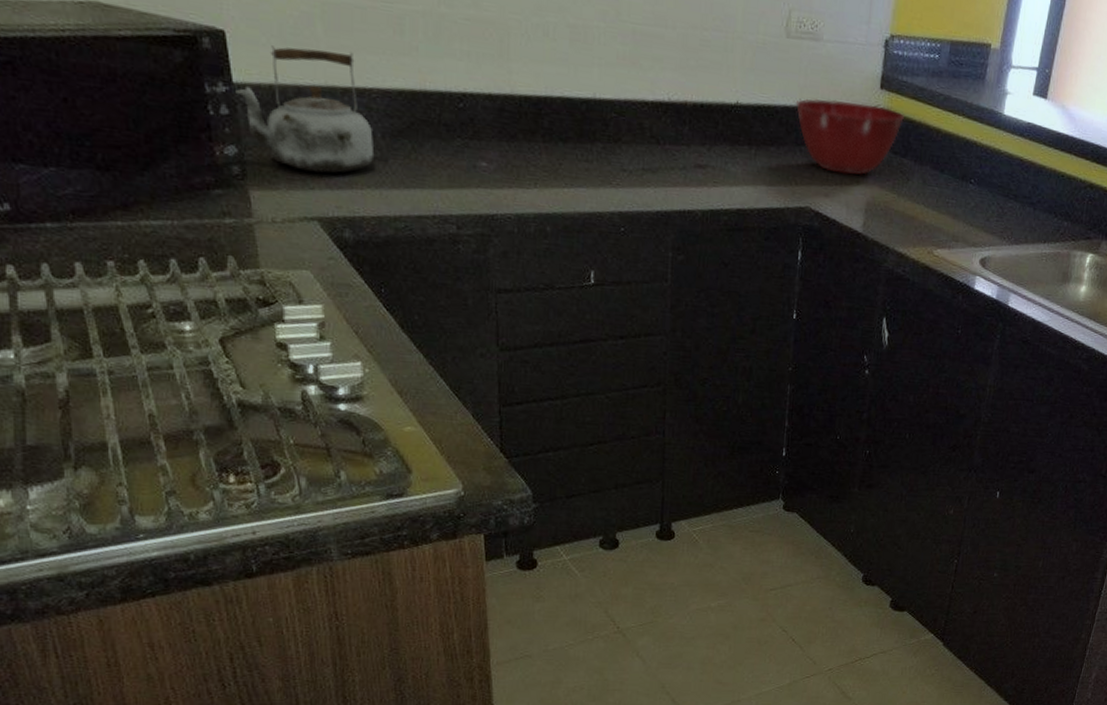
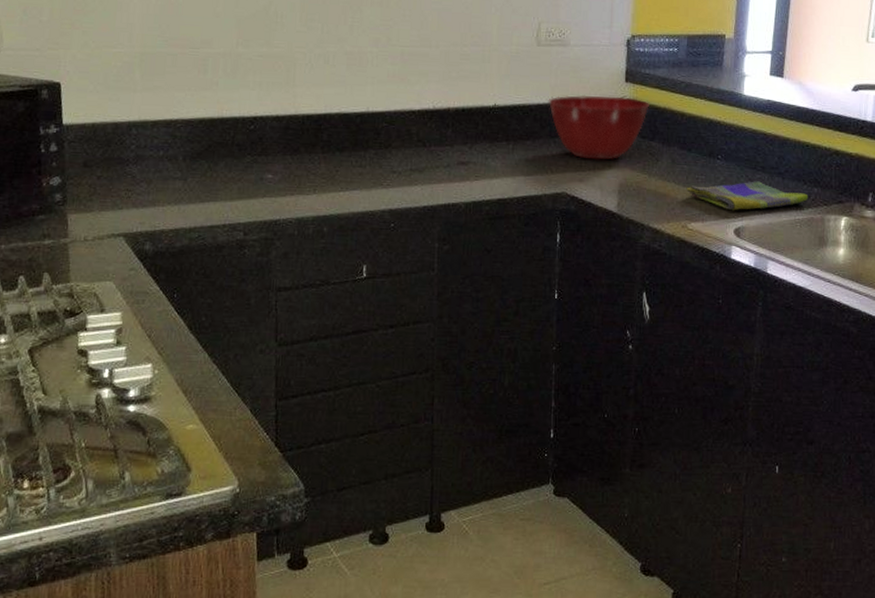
kettle: present [235,45,375,174] -> none [64,91,176,194]
dish towel: none [935,209,1058,240] -> present [686,181,809,211]

